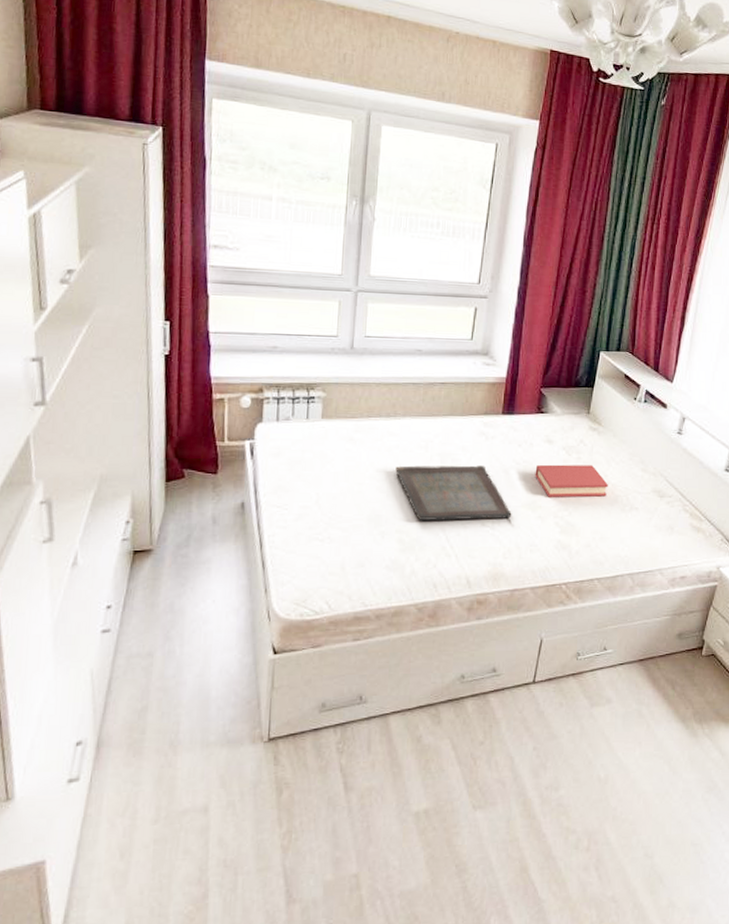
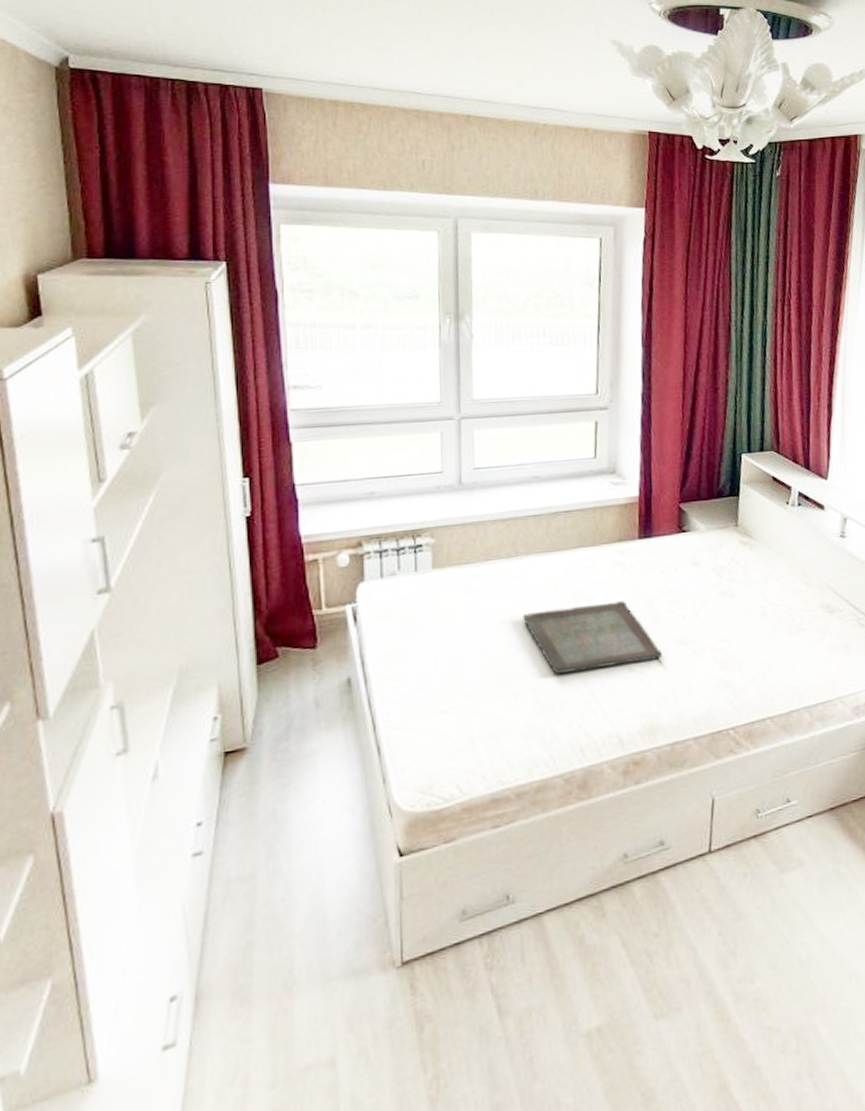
hardback book: present [535,464,608,498] -> none [683,585,769,629]

